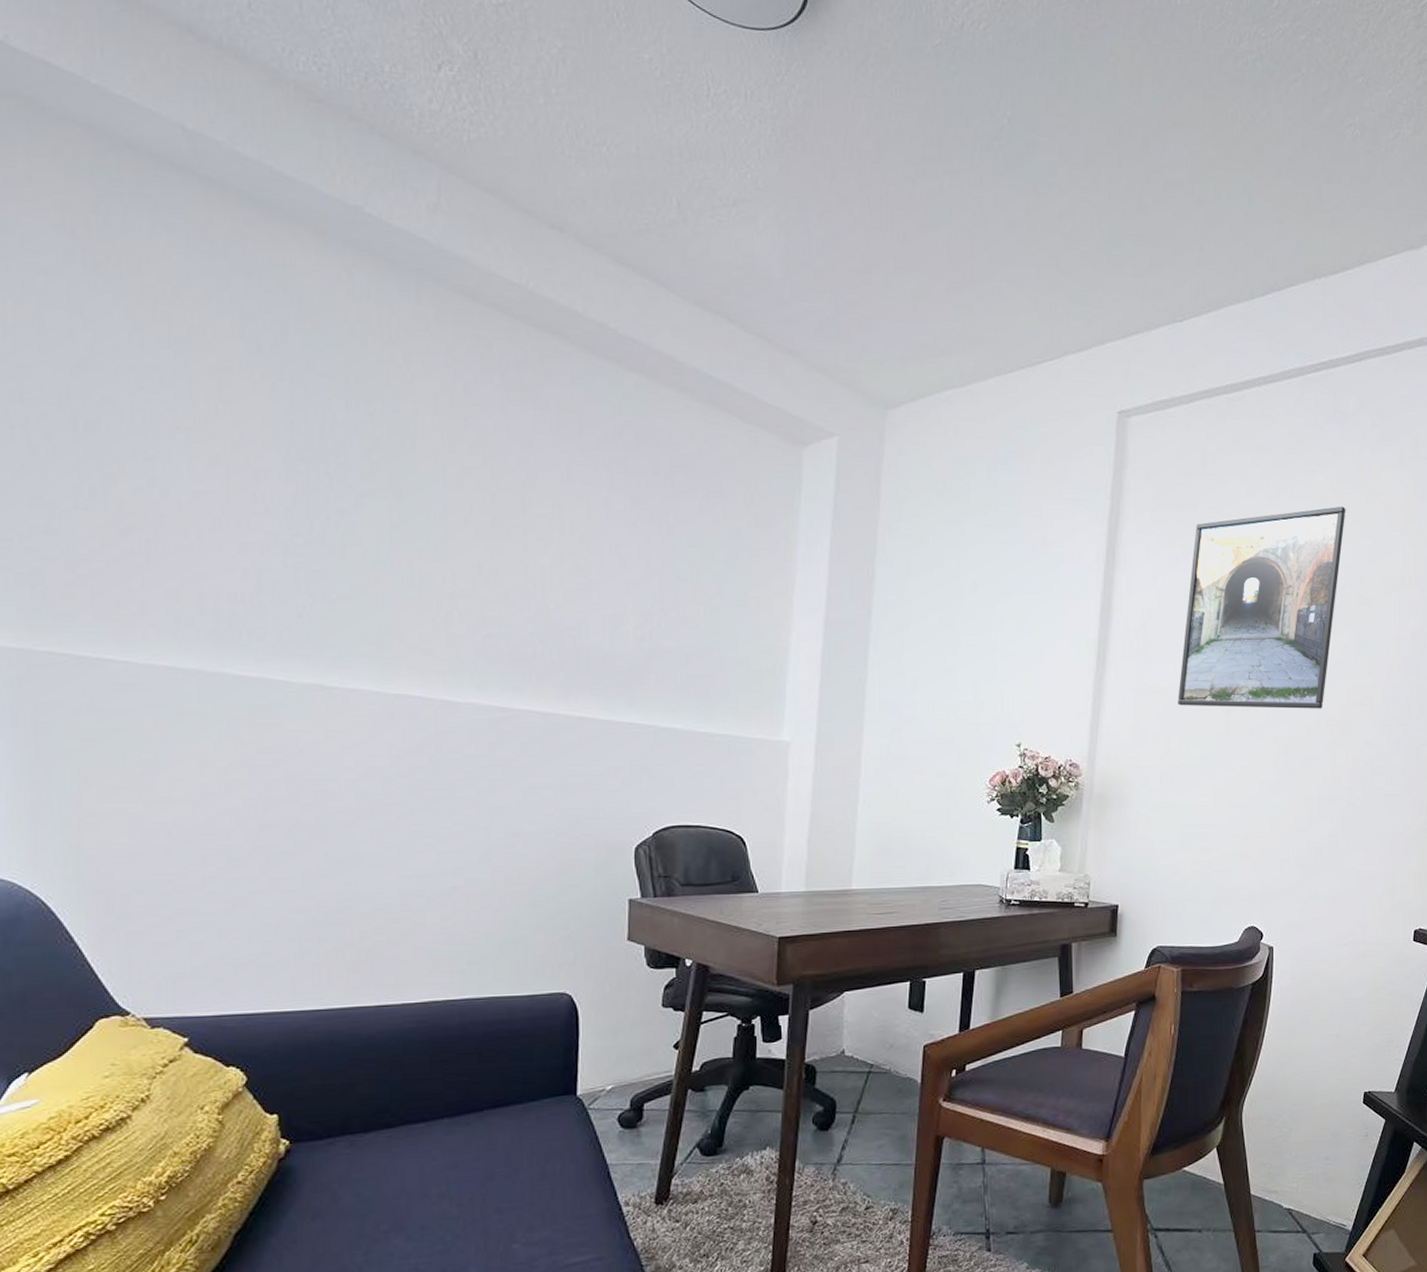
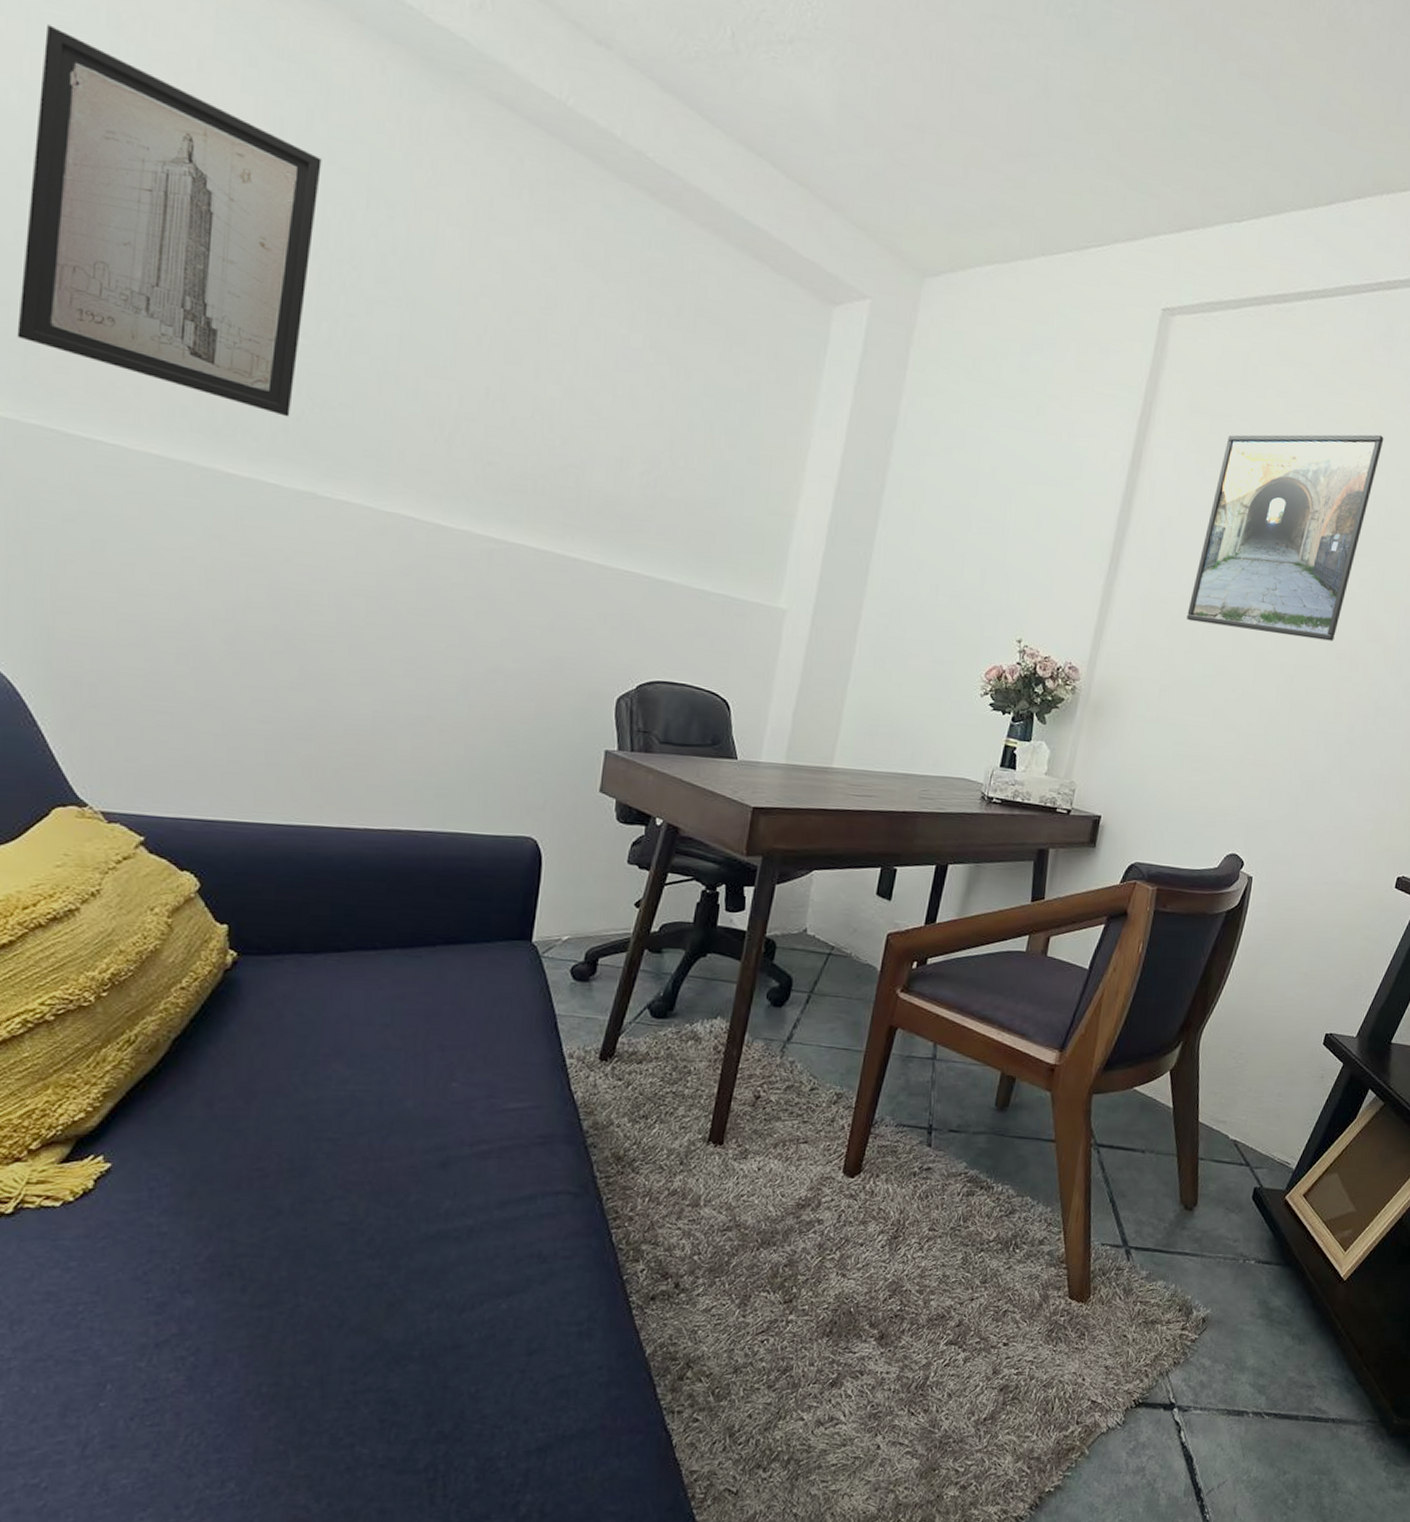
wall art: none [21,272,300,615] -> present [16,24,322,417]

